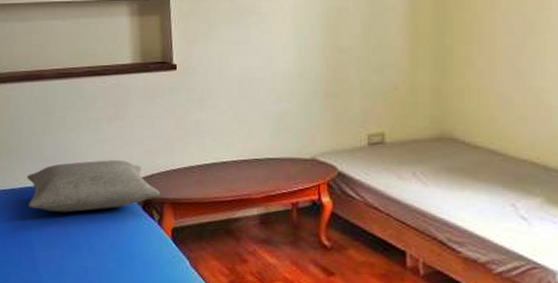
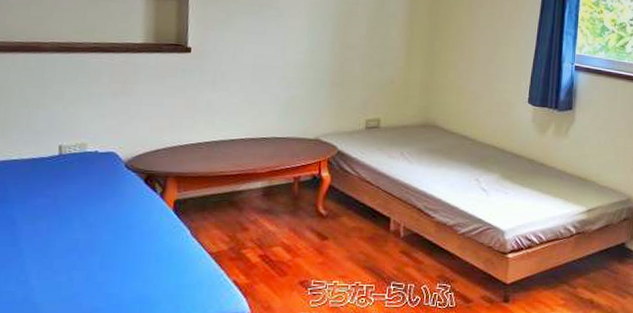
pillow: present [26,160,160,213] -> none [12,134,164,186]

